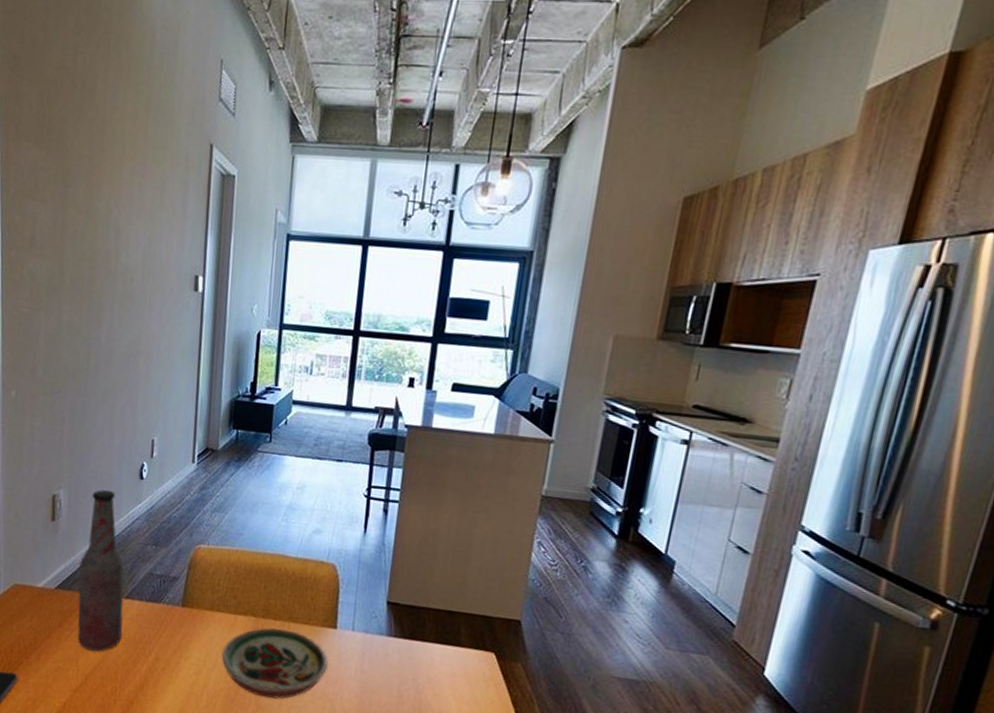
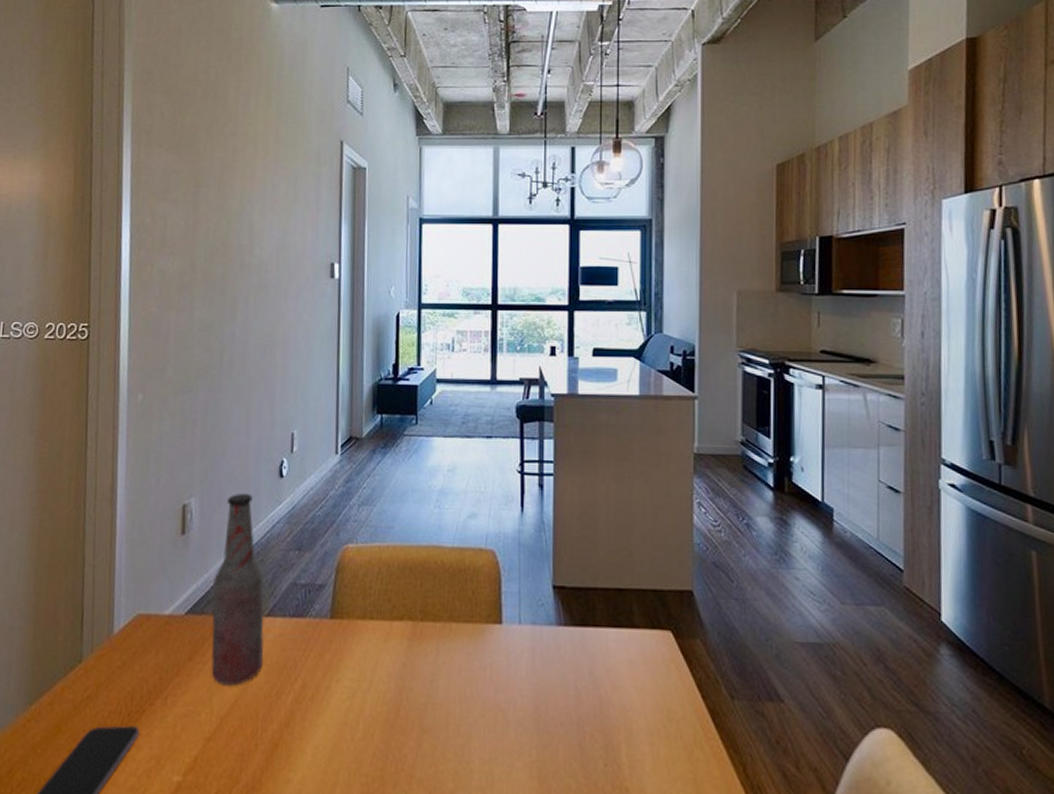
decorative bowl: present [221,627,328,699] -> none [377,631,496,718]

